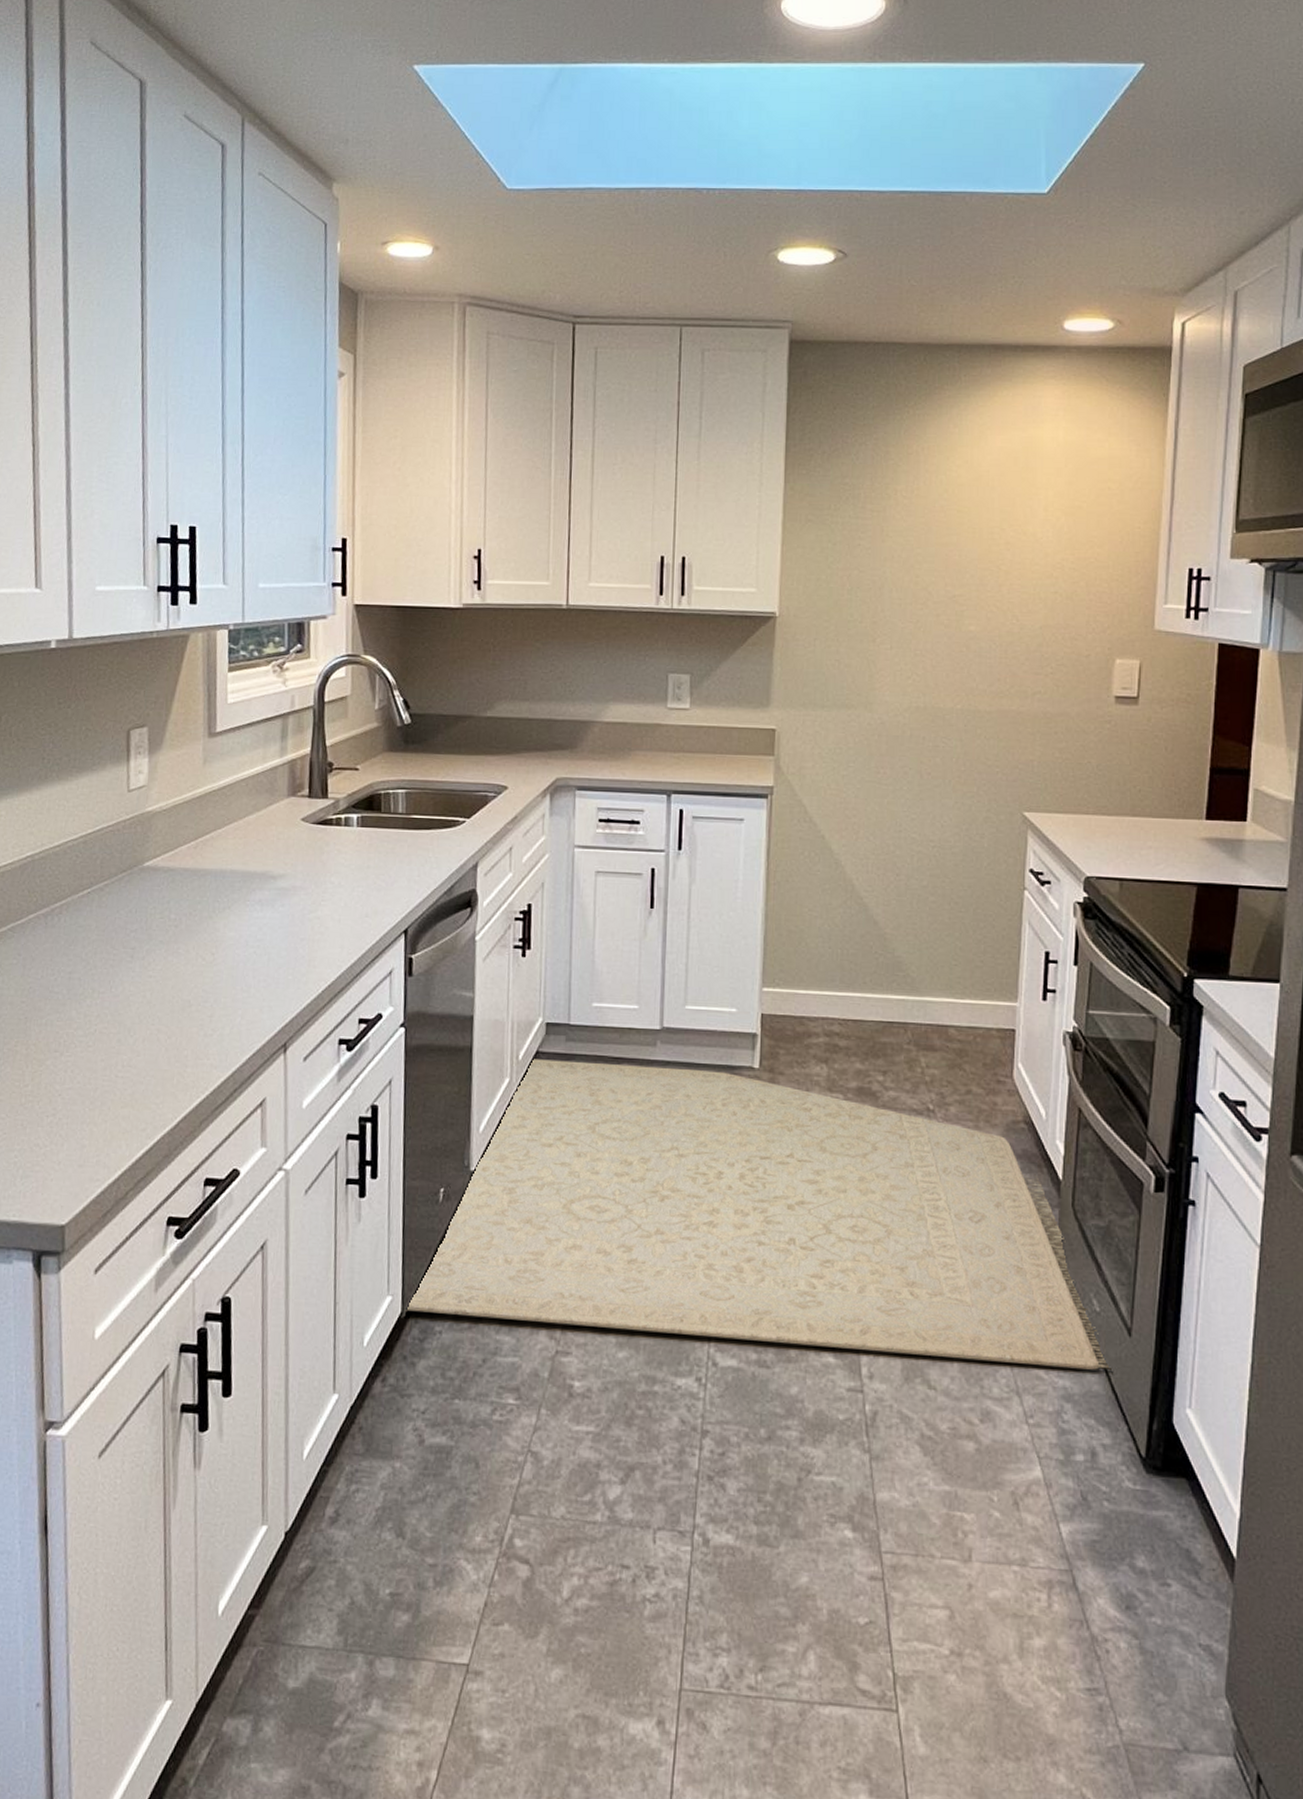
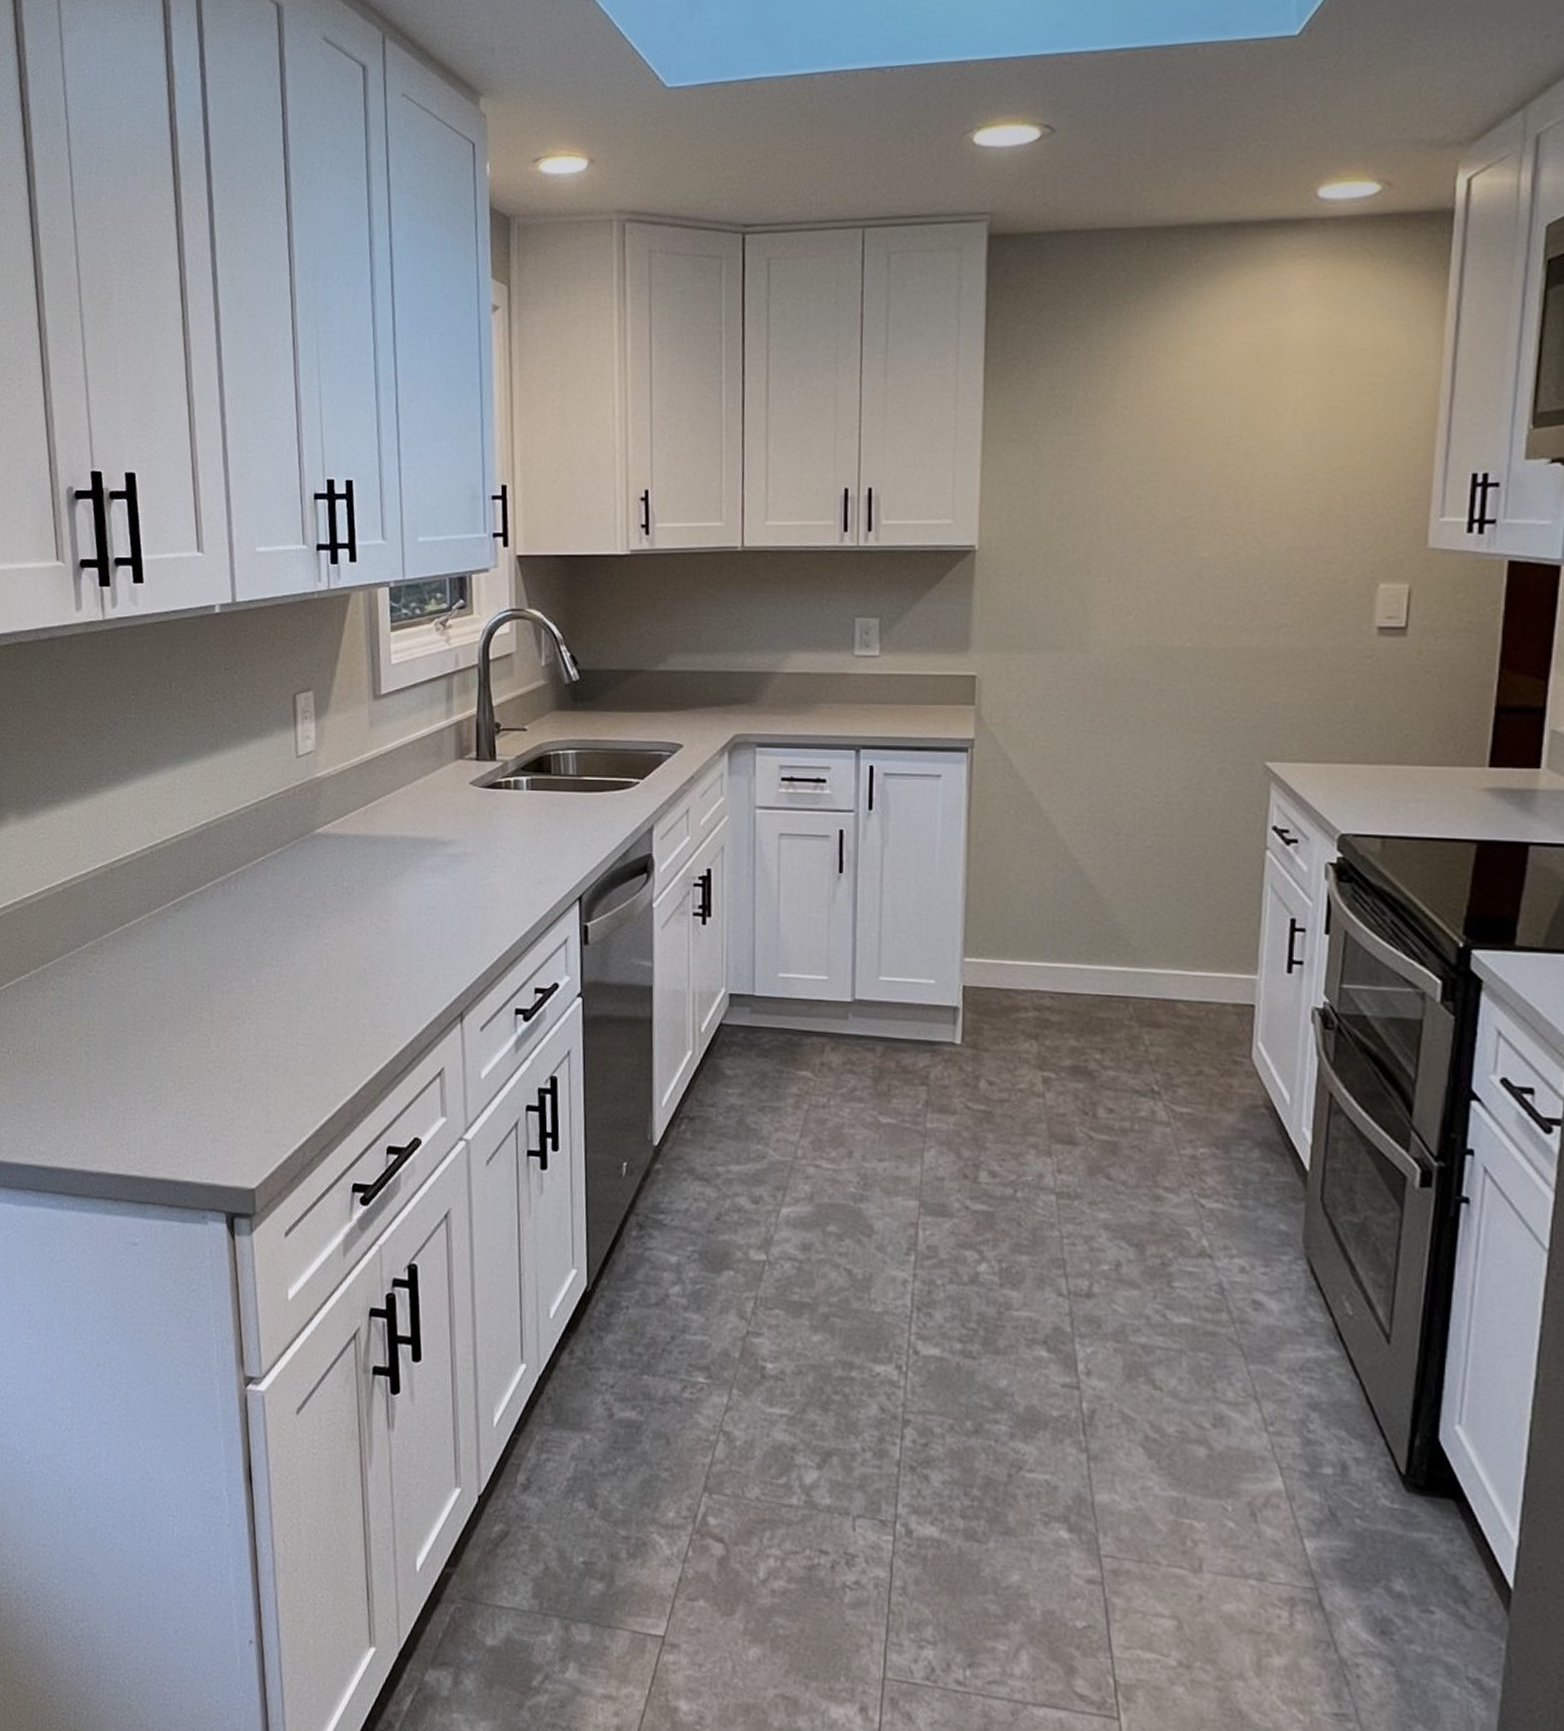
rug: present [405,1059,1112,1370] -> none [590,1031,1366,1378]

